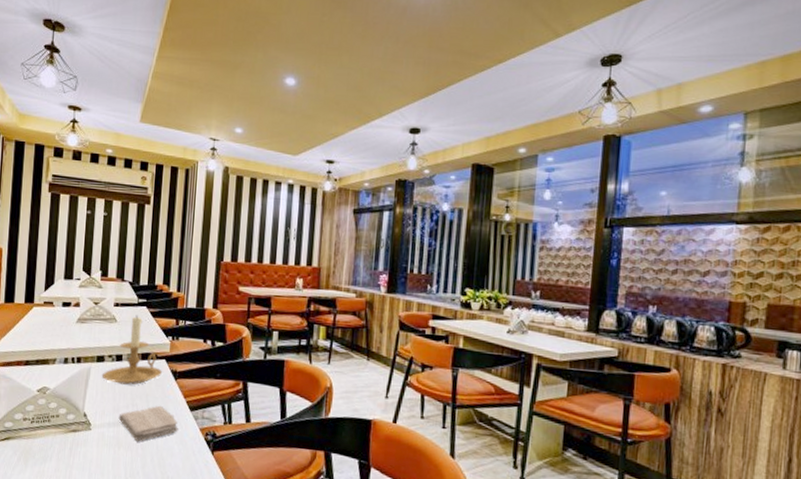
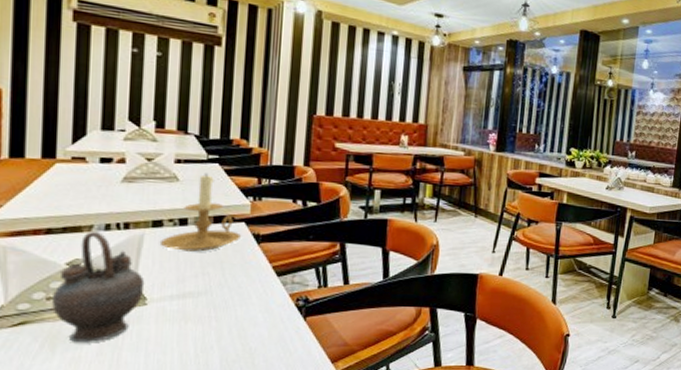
teapot: none [26,363,90,459] -> present [51,230,145,342]
washcloth: present [118,405,178,442] -> none [184,272,262,314]

